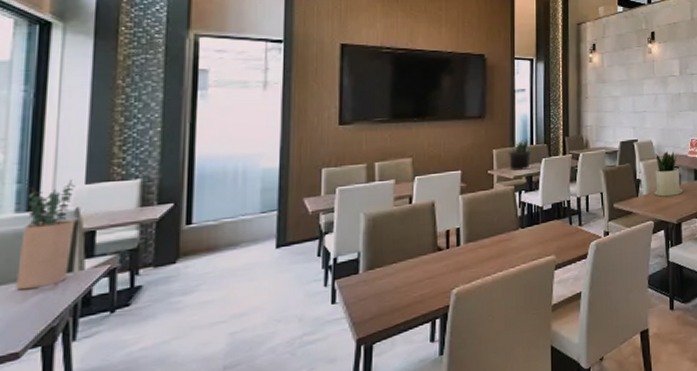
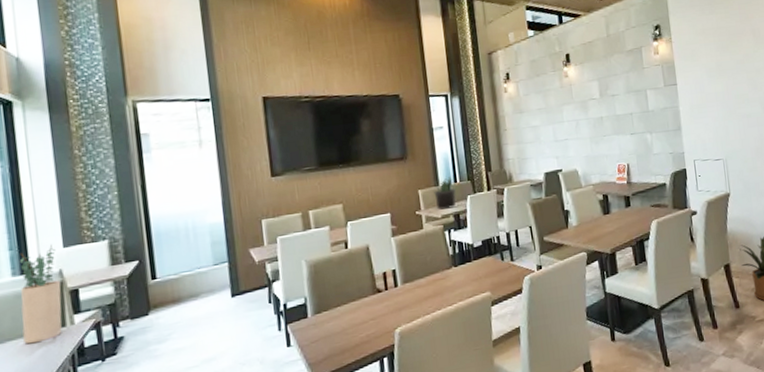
planter: present [654,151,683,197] -> none [582,179,615,227]

